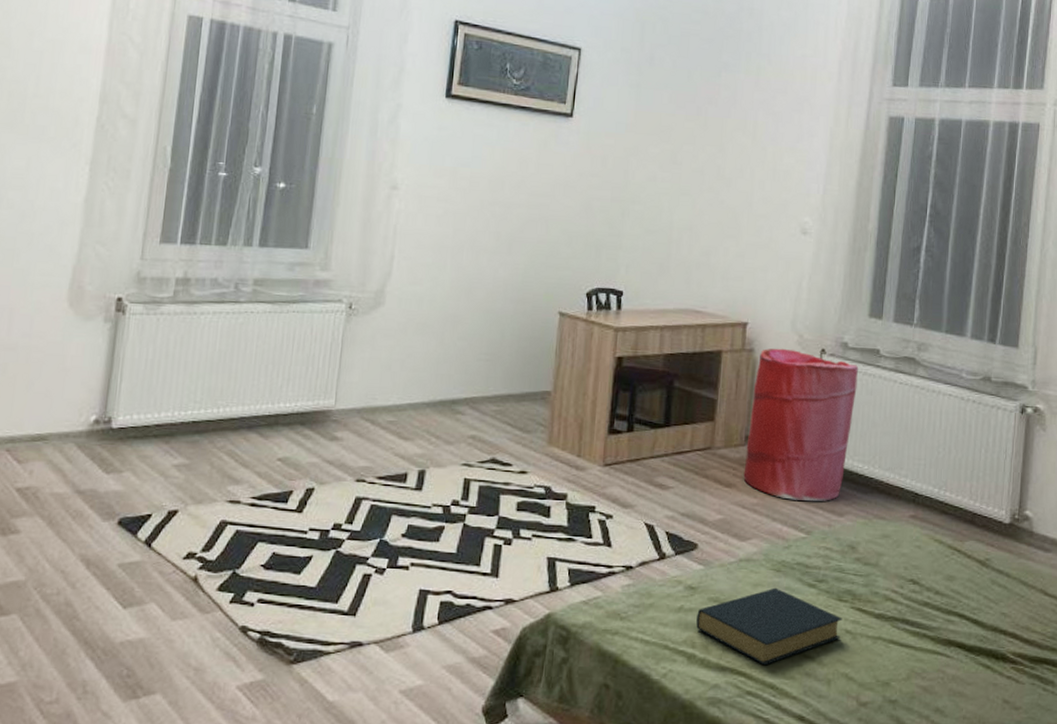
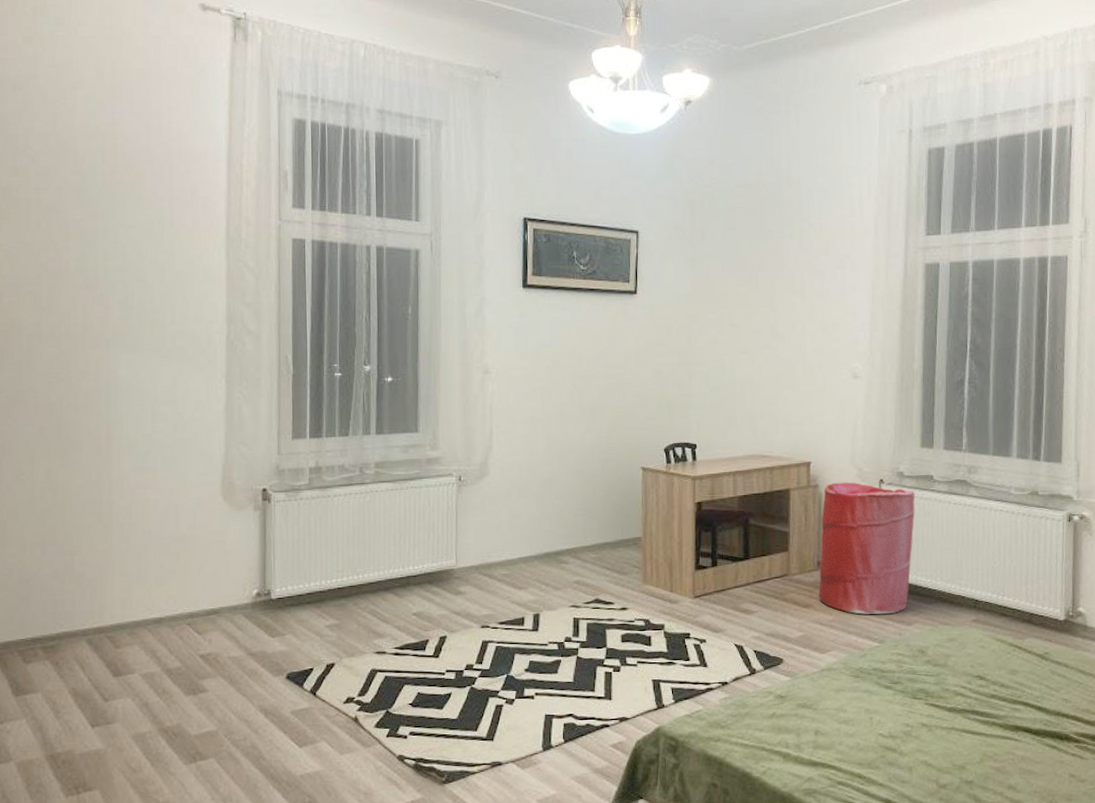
hardback book: present [696,587,842,666] -> none [788,691,918,759]

